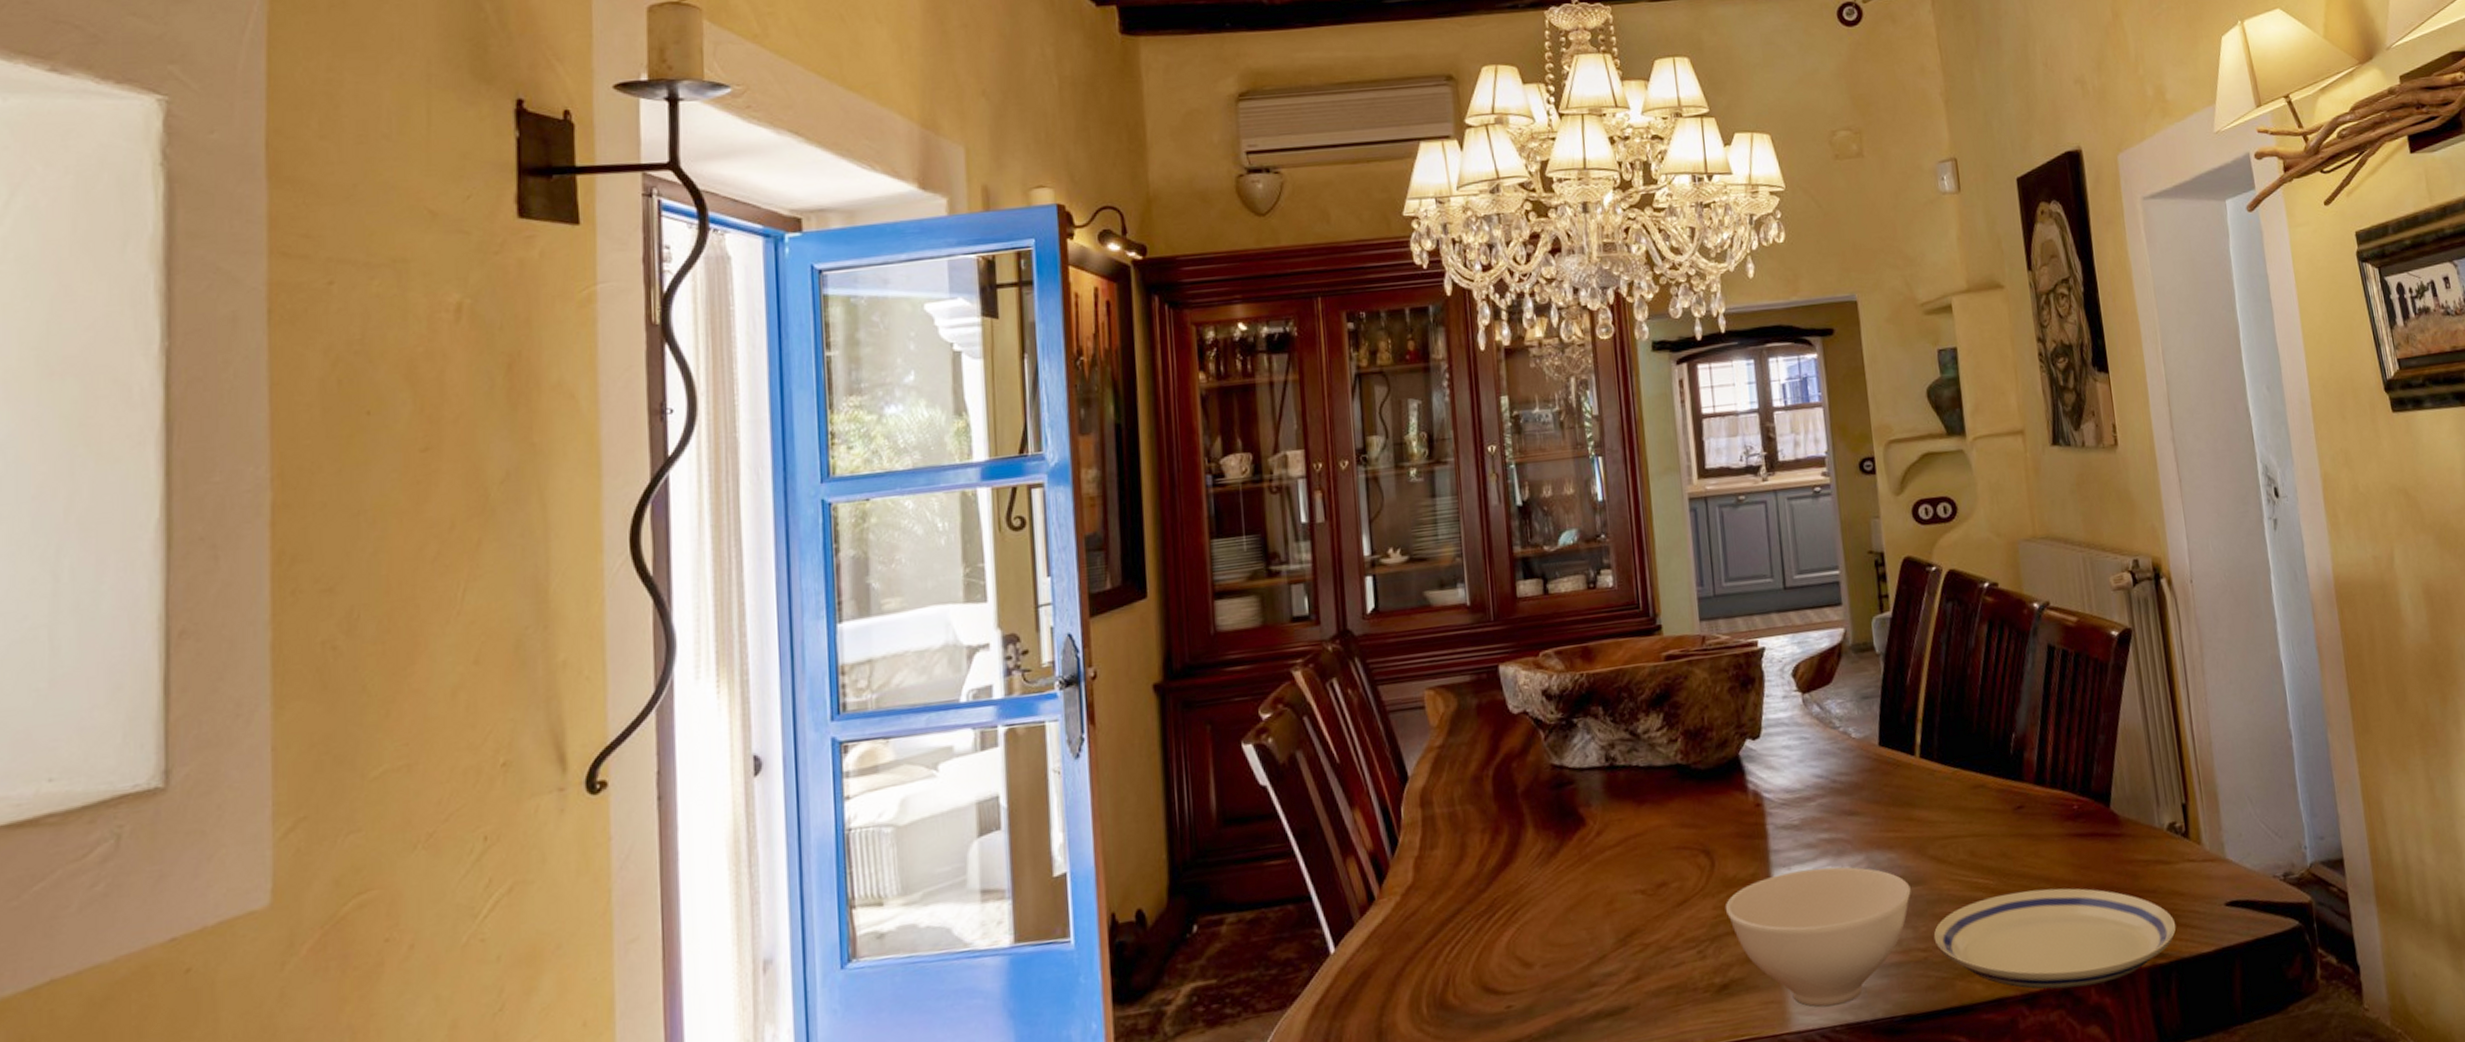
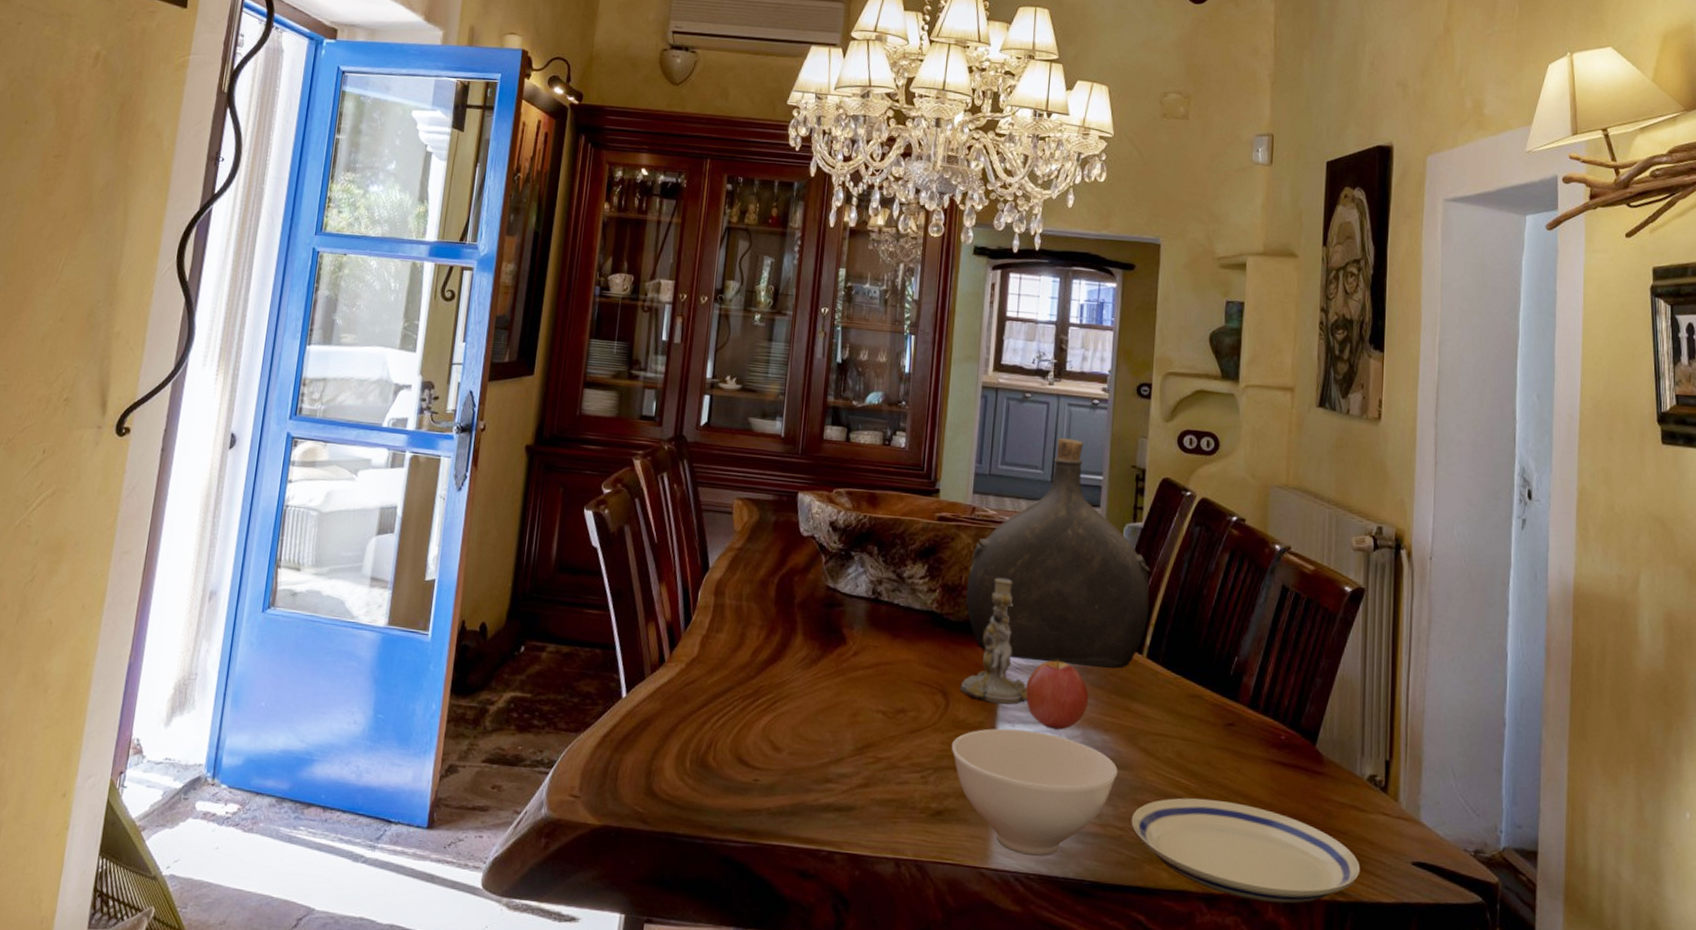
water jug: none [1710,535,1915,794] -> present [965,438,1150,669]
candlestick: none [1723,708,1800,851] -> present [960,578,1028,705]
apple: none [1795,783,1867,862] -> present [1025,659,1089,730]

